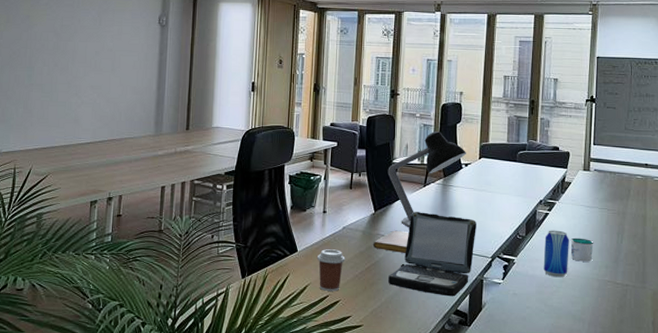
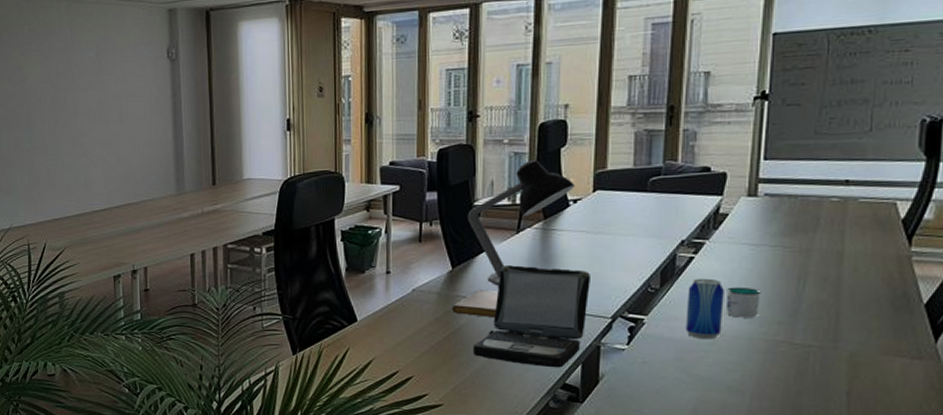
coffee cup: present [316,249,345,291] -> none [381,317,417,366]

